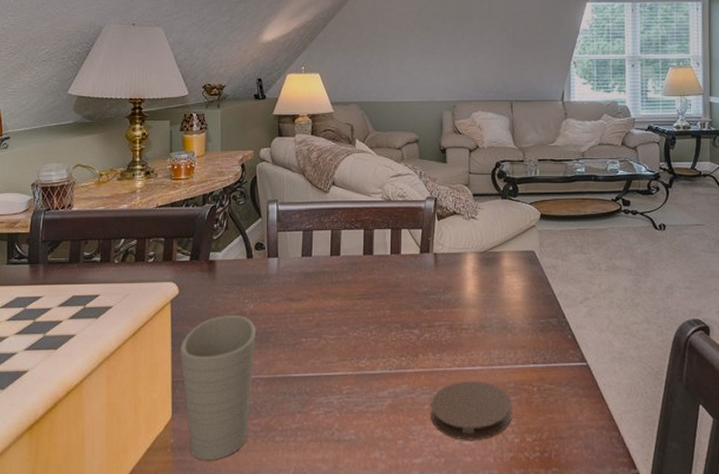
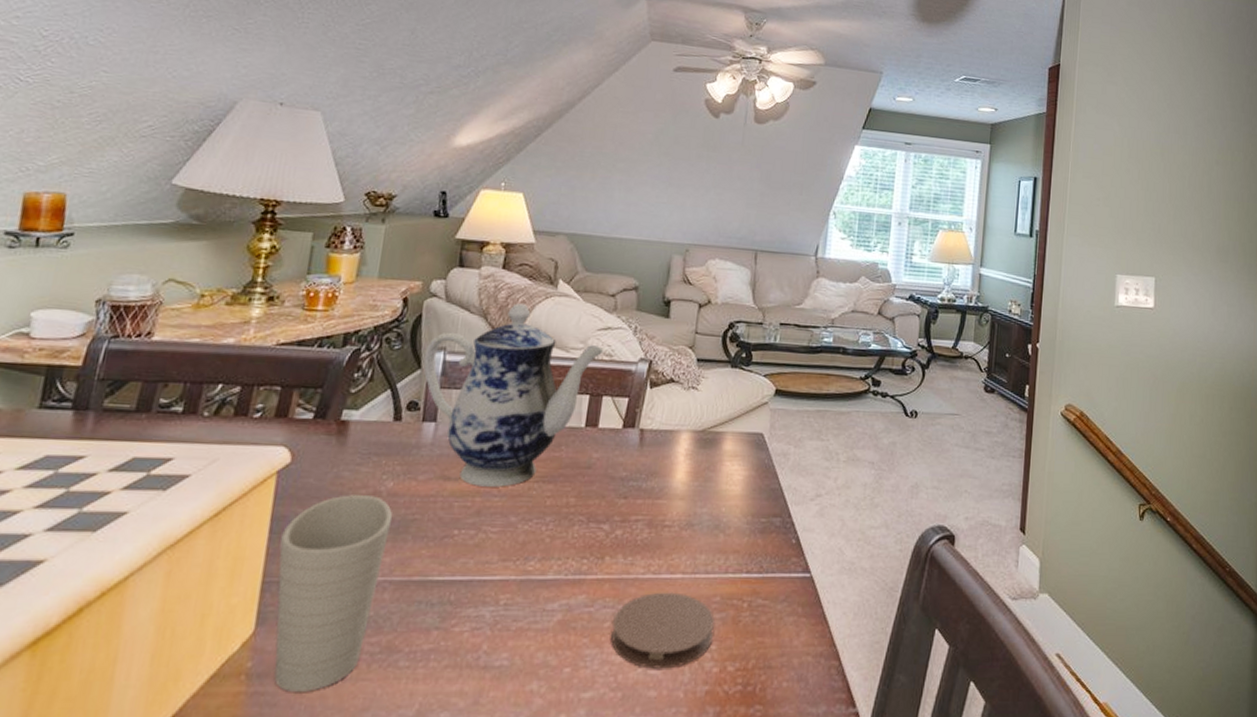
teapot: none [262,161,398,305] -> present [423,303,604,487]

